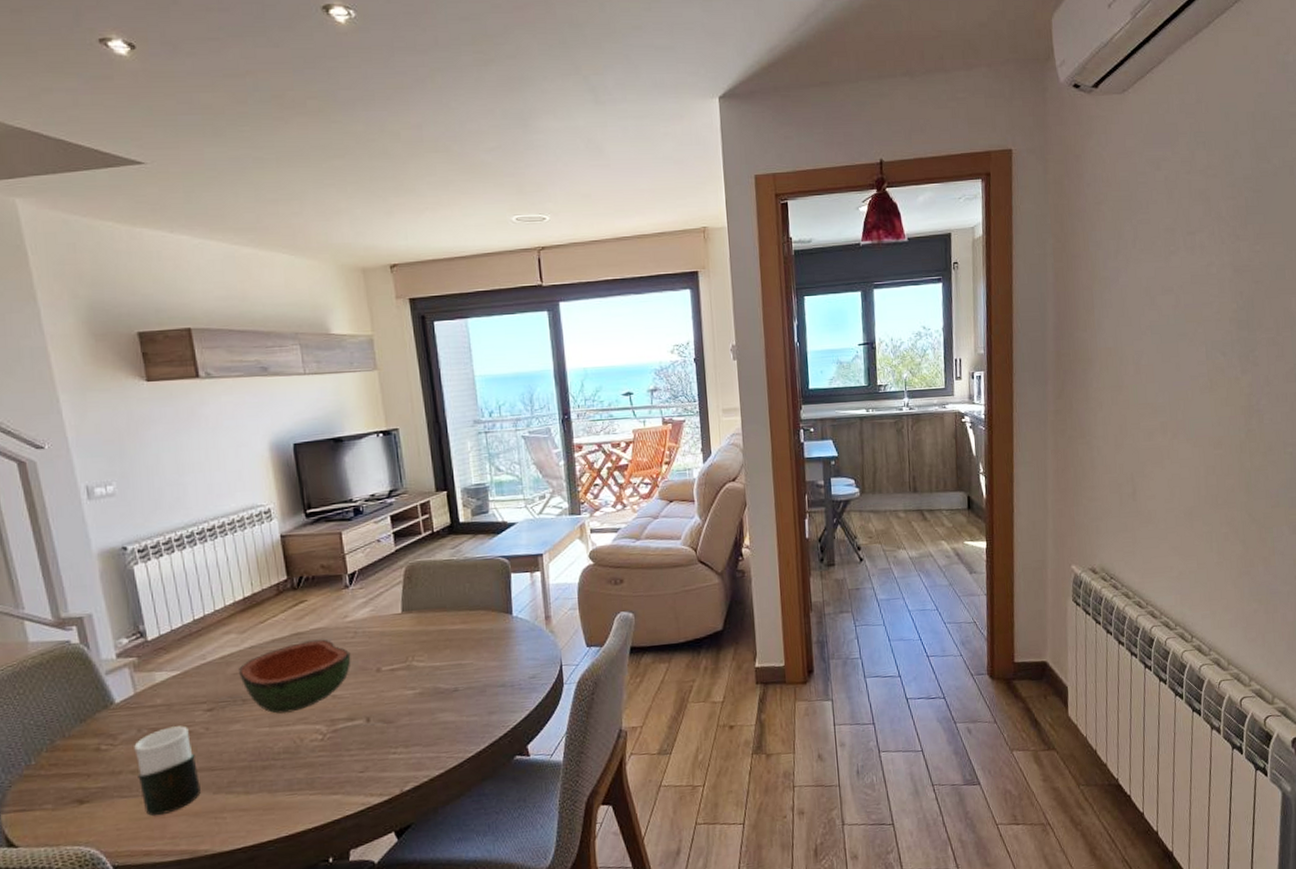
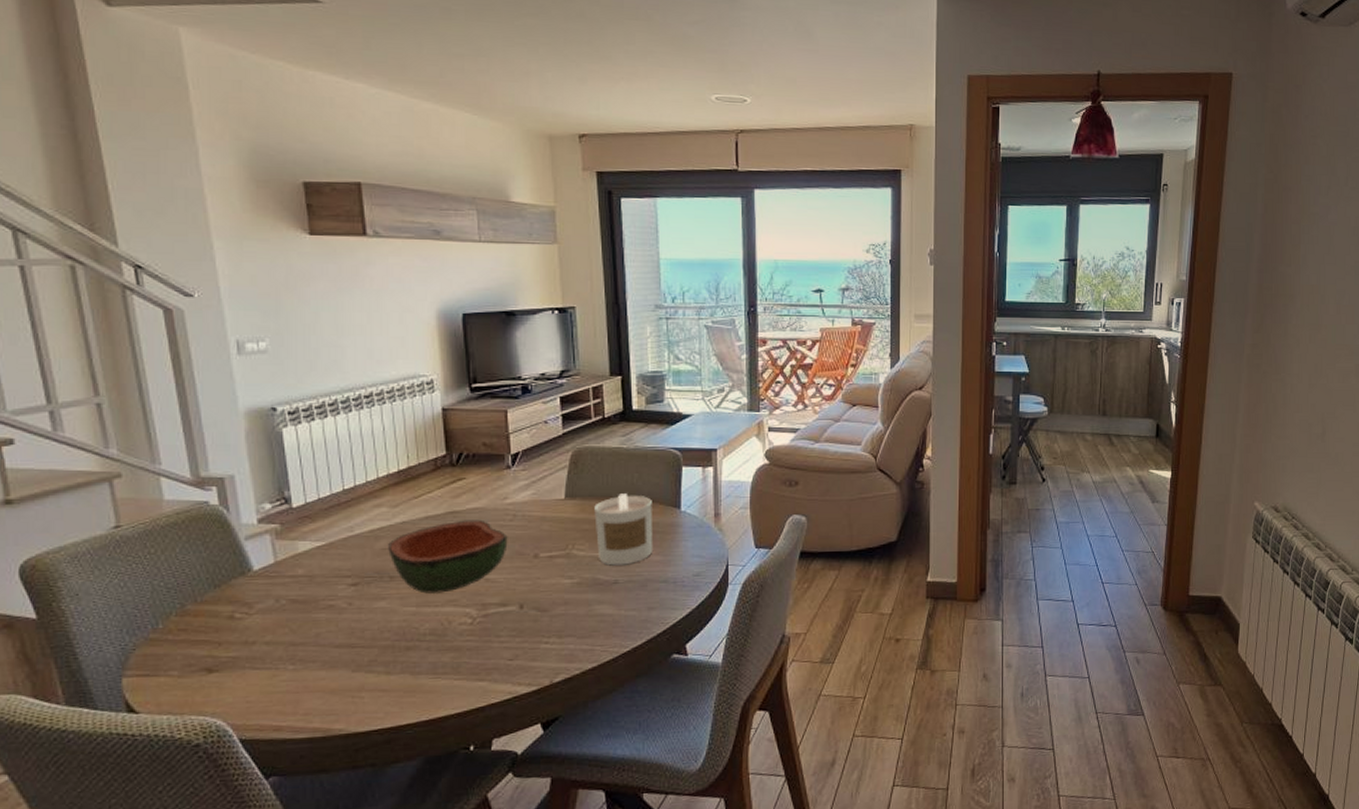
cup: present [134,726,201,816] -> none [271,599,339,690]
candle: none [430,603,489,674] -> present [594,493,653,566]

